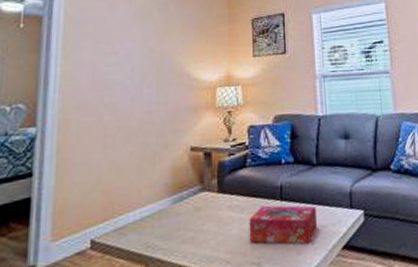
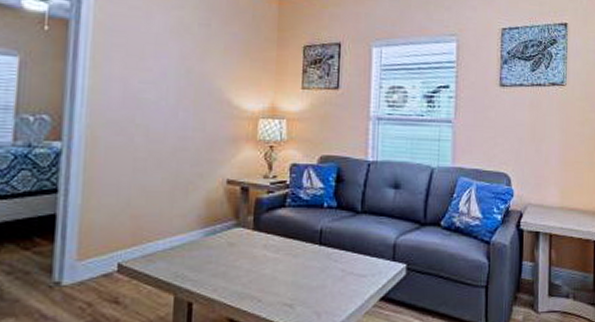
tissue box: present [249,205,317,245] -> none [283,248,356,292]

